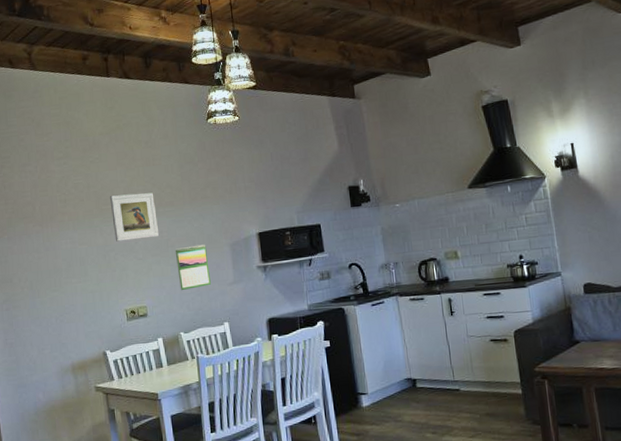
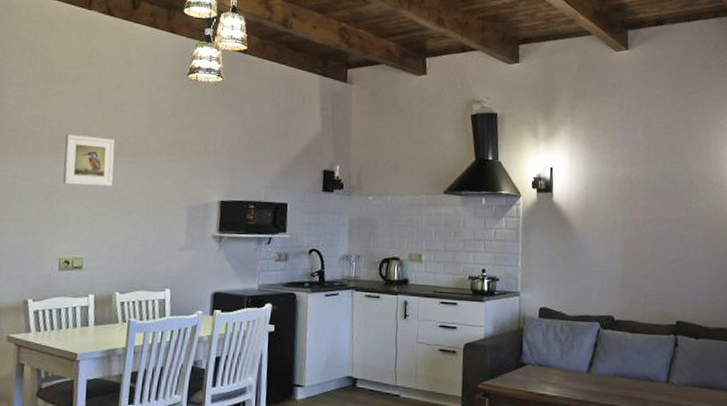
calendar: present [175,244,211,291] -> none [124,202,162,248]

